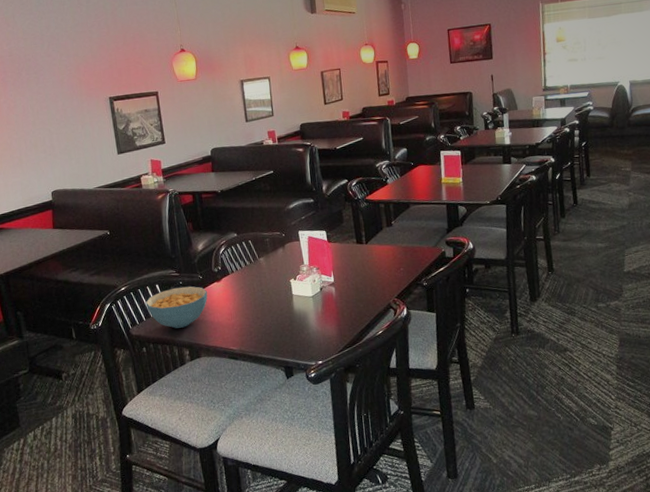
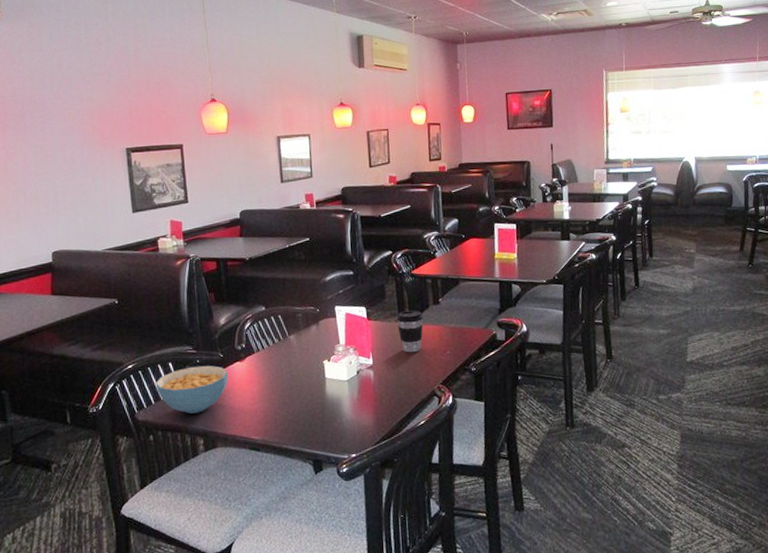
coffee cup: none [354,232,378,271] -> present [397,310,424,353]

